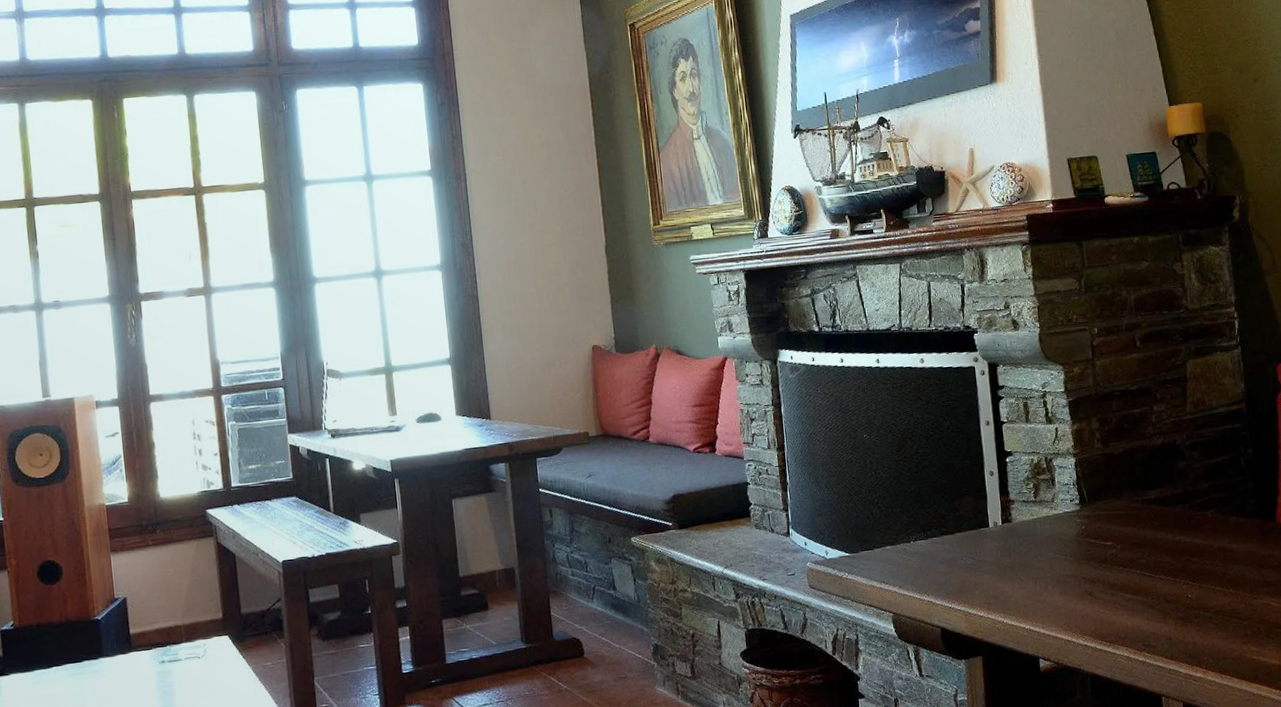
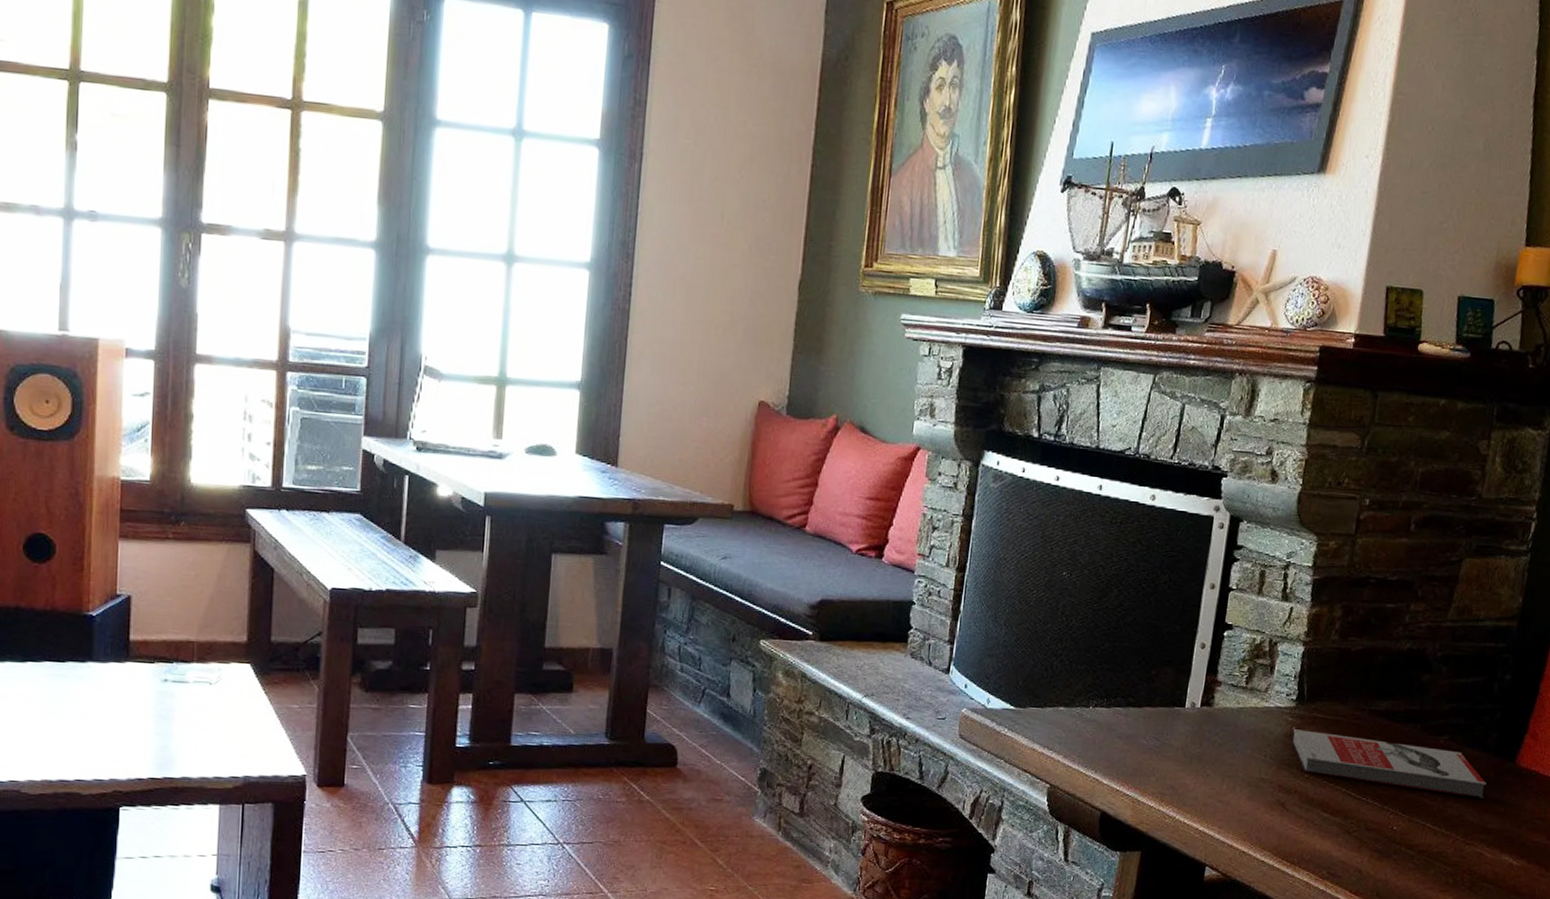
book: none [1083,521,1258,563] -> present [1291,728,1487,799]

